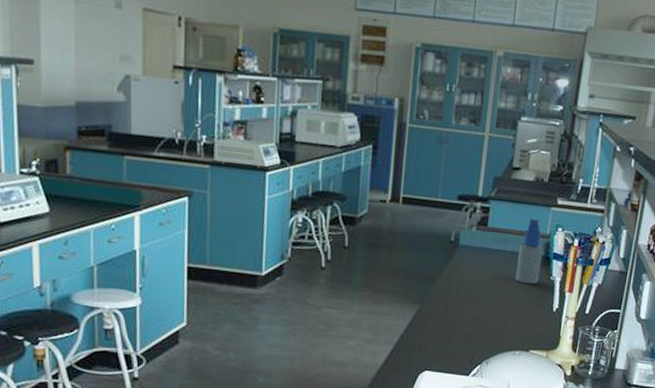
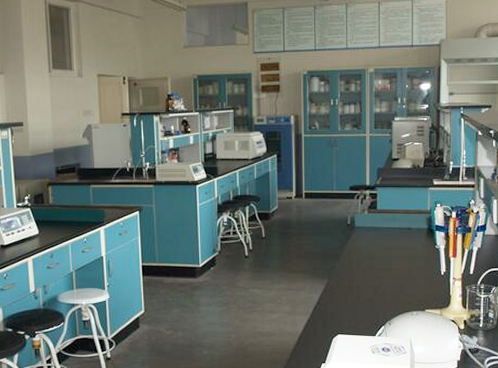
spray bottle: present [515,218,543,284] -> none [405,199,426,253]

